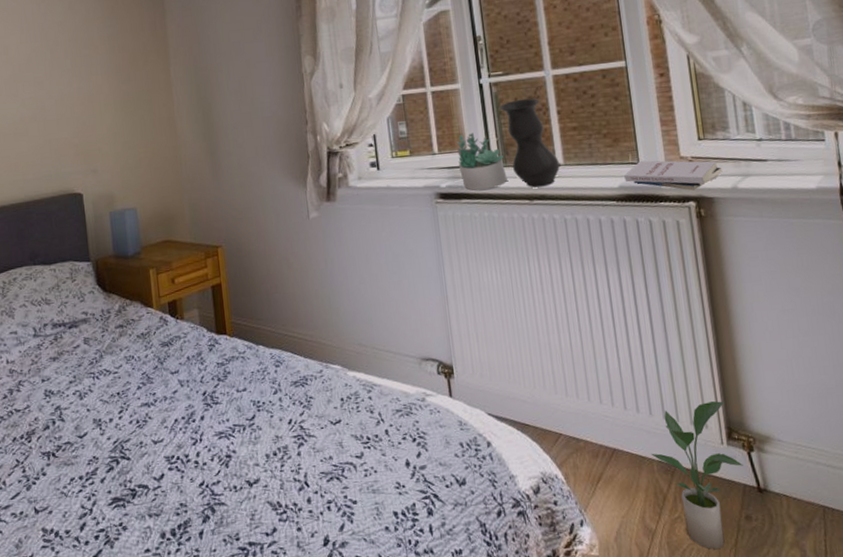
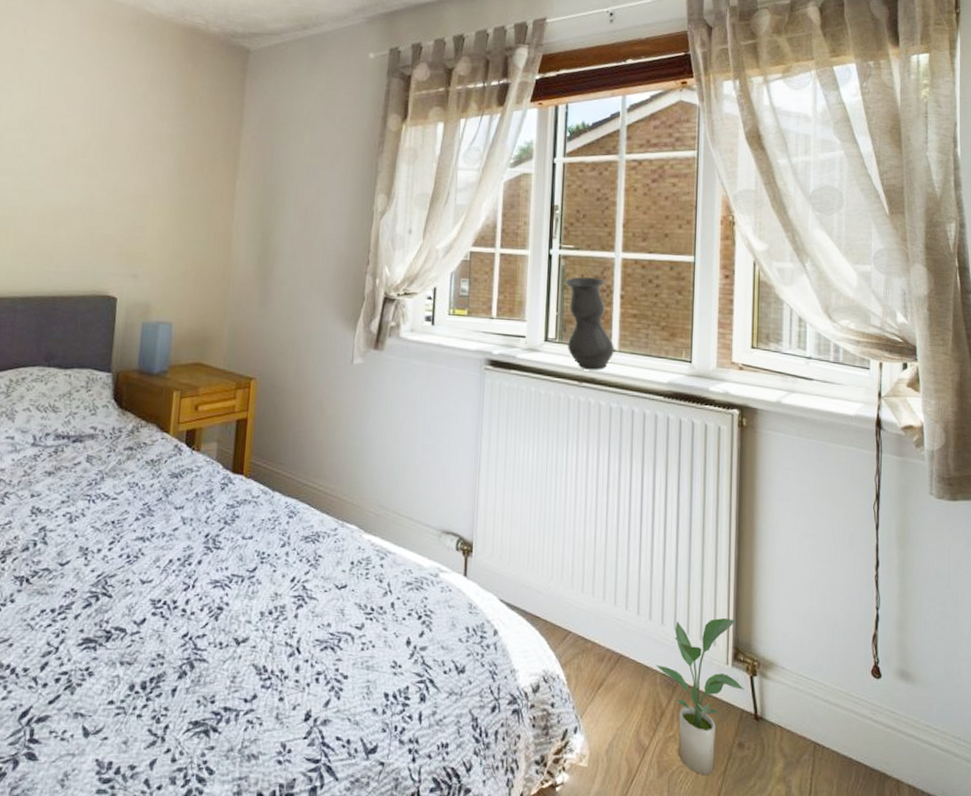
succulent plant: present [456,132,508,191] -> none [514,302,561,365]
books: present [624,160,723,191] -> none [675,360,770,398]

